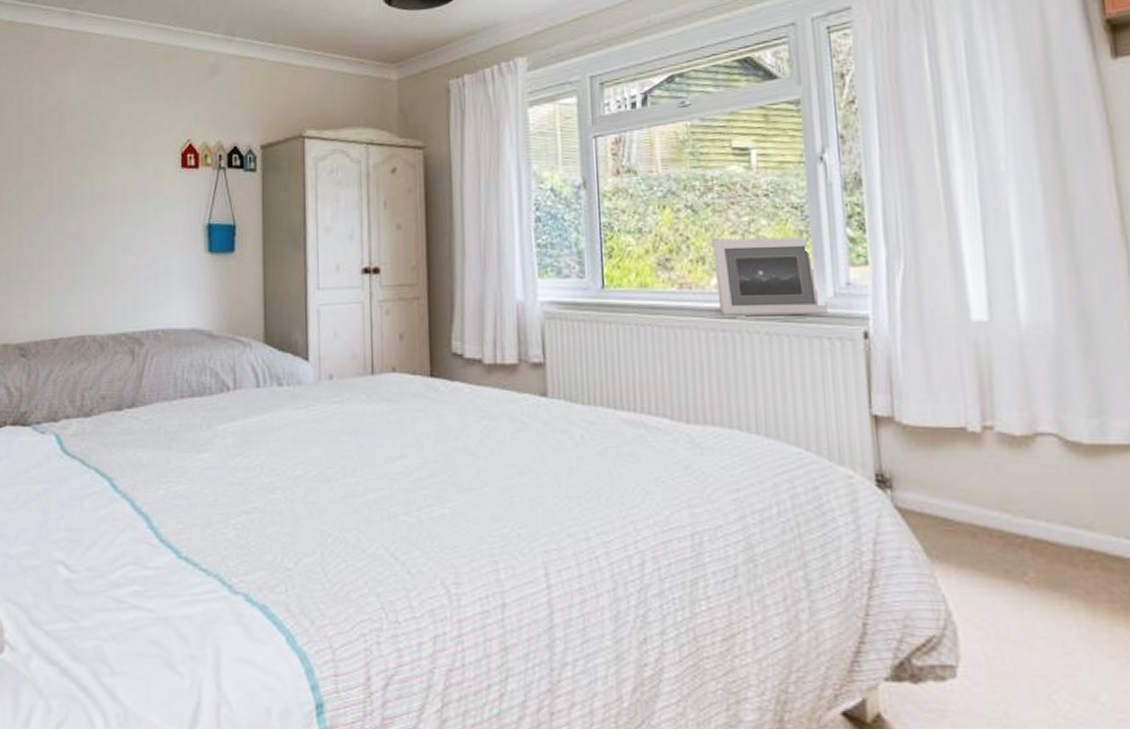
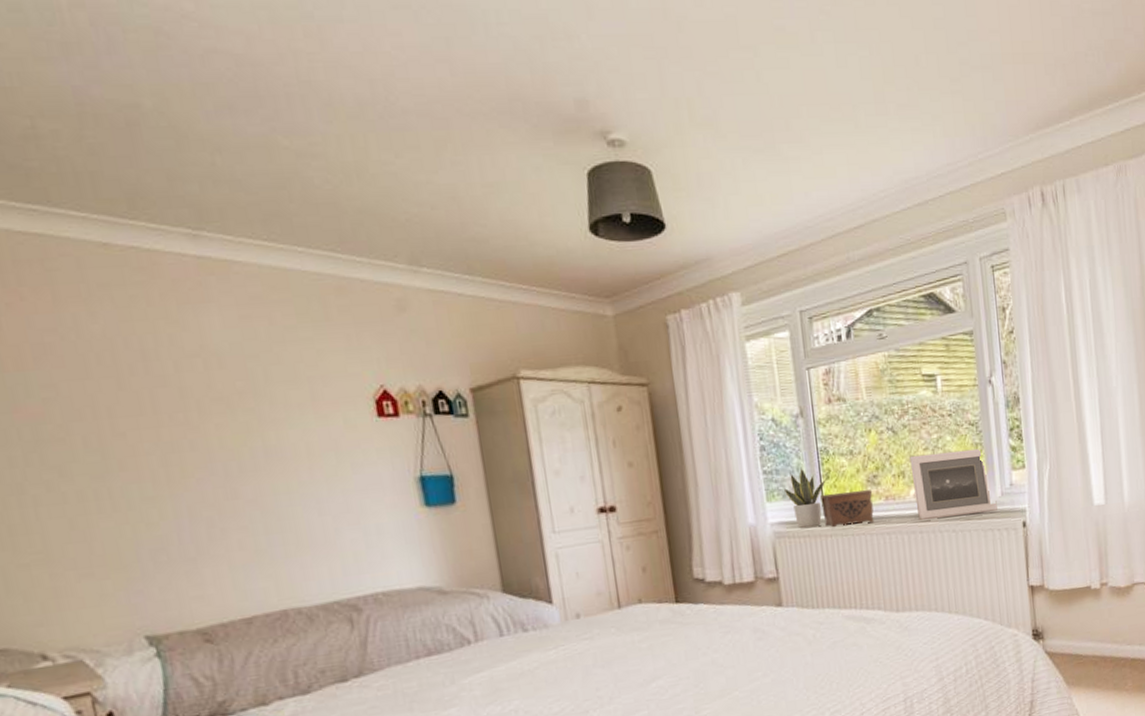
potted plant: none [559,242,608,312] -> present [784,467,826,529]
decorative box: none [600,275,664,314] -> present [821,490,874,528]

